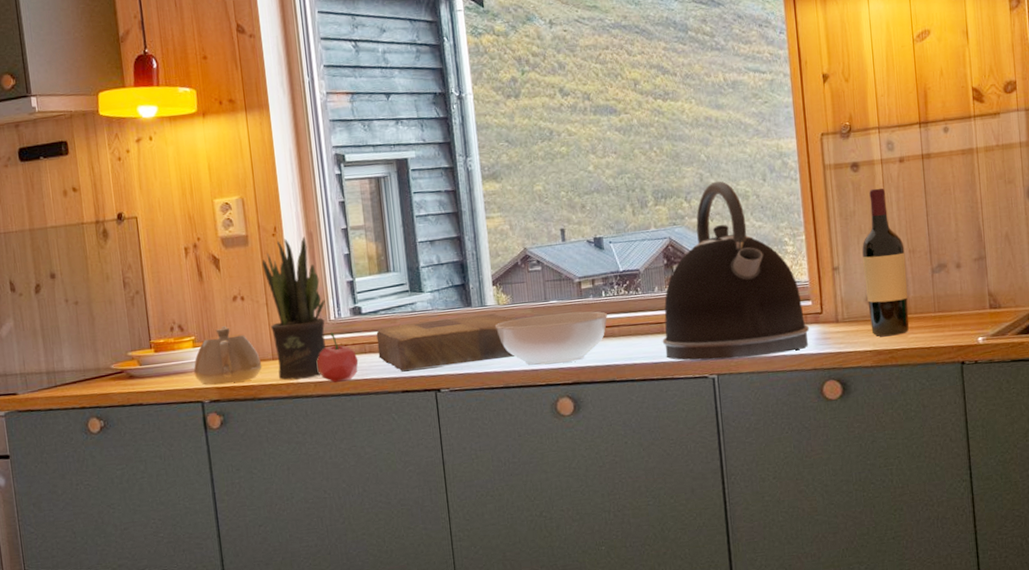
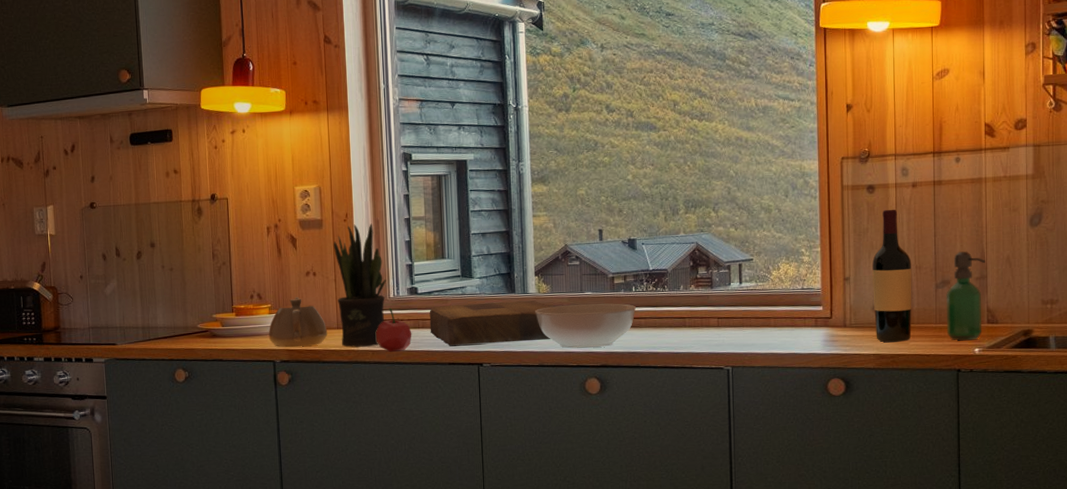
kettle: present [662,181,810,361] -> none [684,195,819,355]
soap dispenser: none [943,230,985,330] -> present [946,251,985,340]

